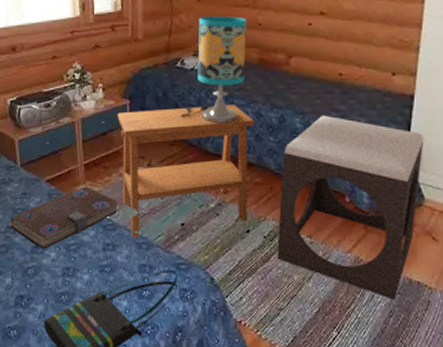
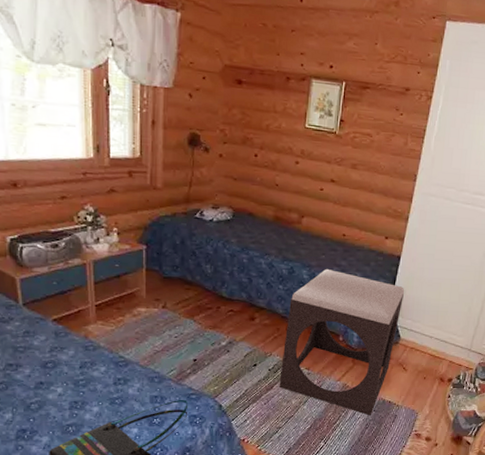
book: present [10,186,119,249] -> none [10,325,132,385]
side table: present [117,104,255,240] -> none [132,255,267,374]
table lamp: present [180,15,247,124] -> none [197,172,265,272]

